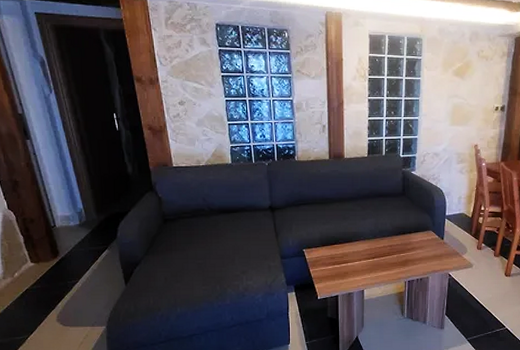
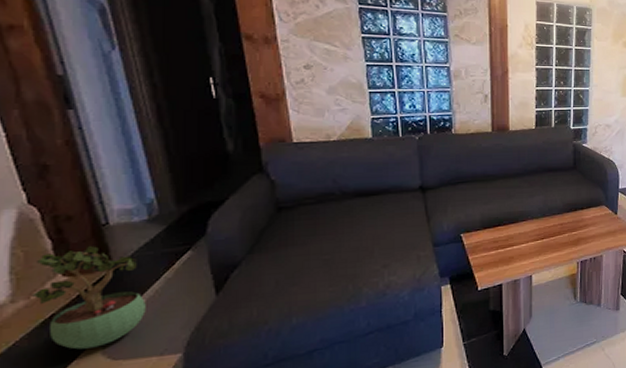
potted plant: none [14,241,82,316] -> present [30,245,146,350]

